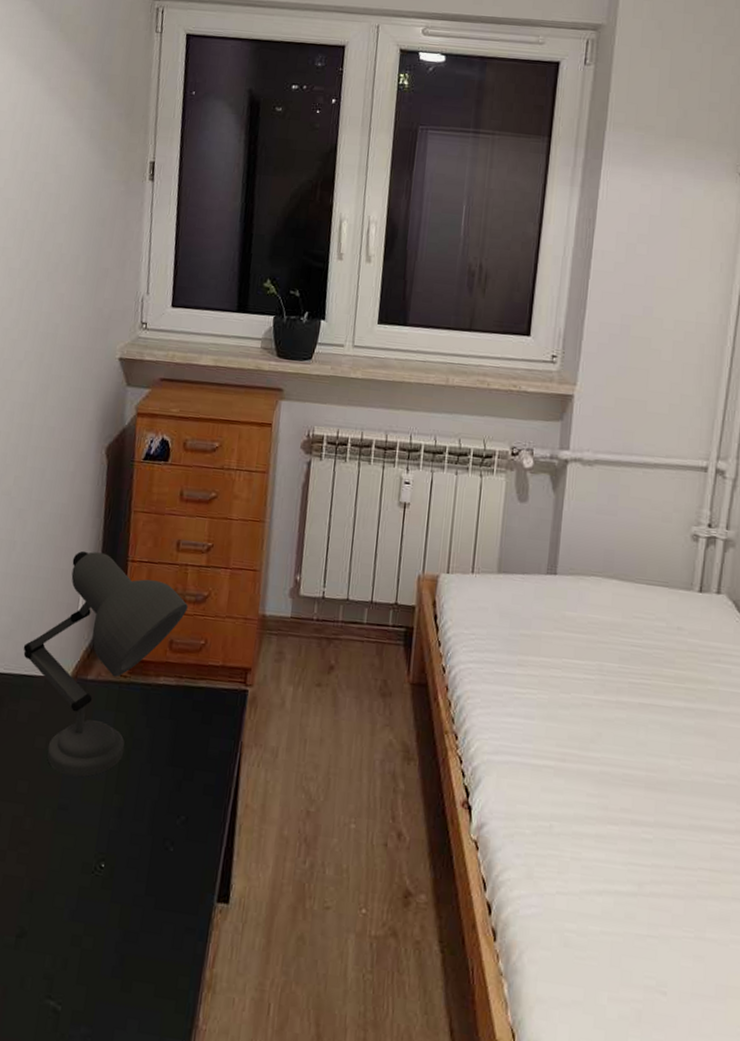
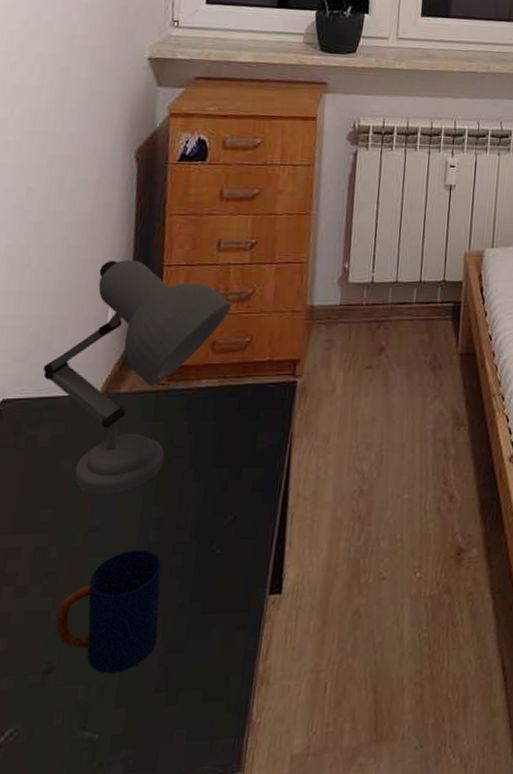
mug: none [28,833,120,951] -> present [56,549,162,674]

